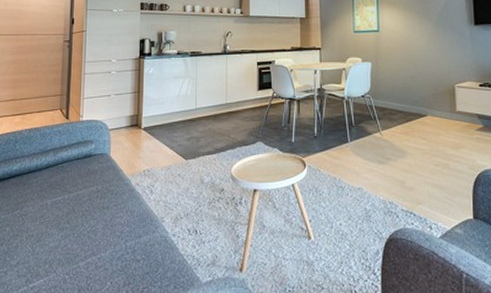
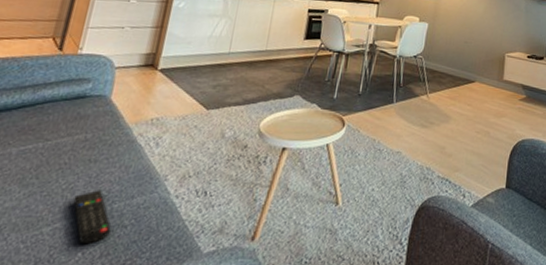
remote control: none [97,231,128,276] -> present [73,190,111,245]

